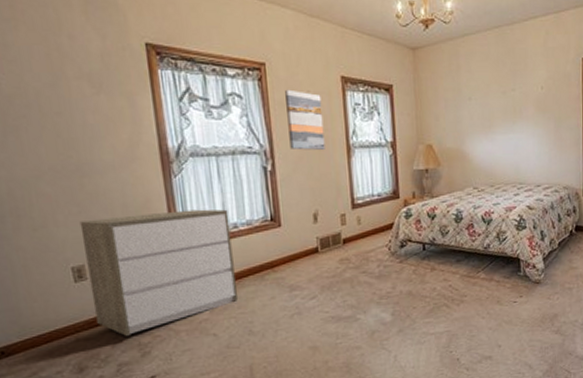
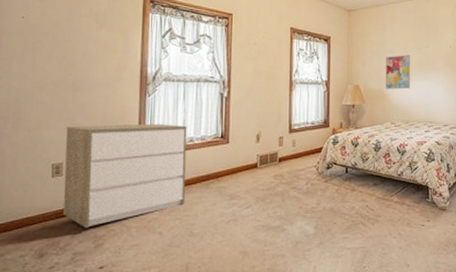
wall art: present [285,89,325,150] -> none [244,34,273,83]
wall art: none [463,102,495,147] -> present [386,55,411,89]

